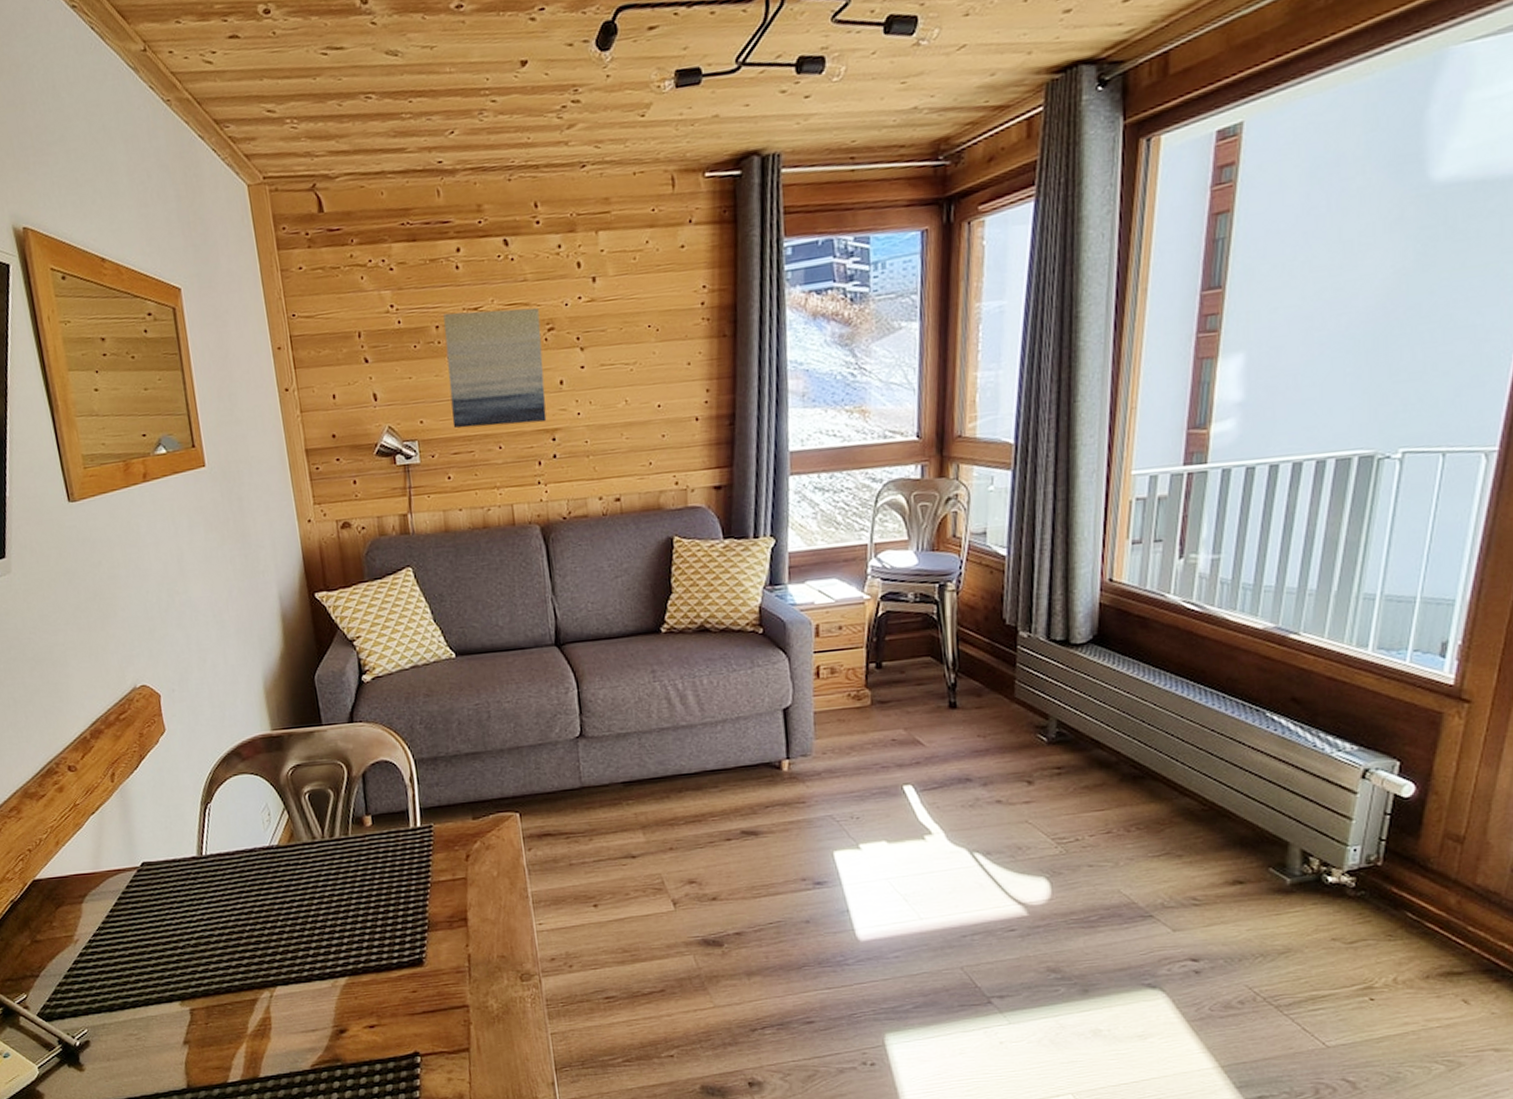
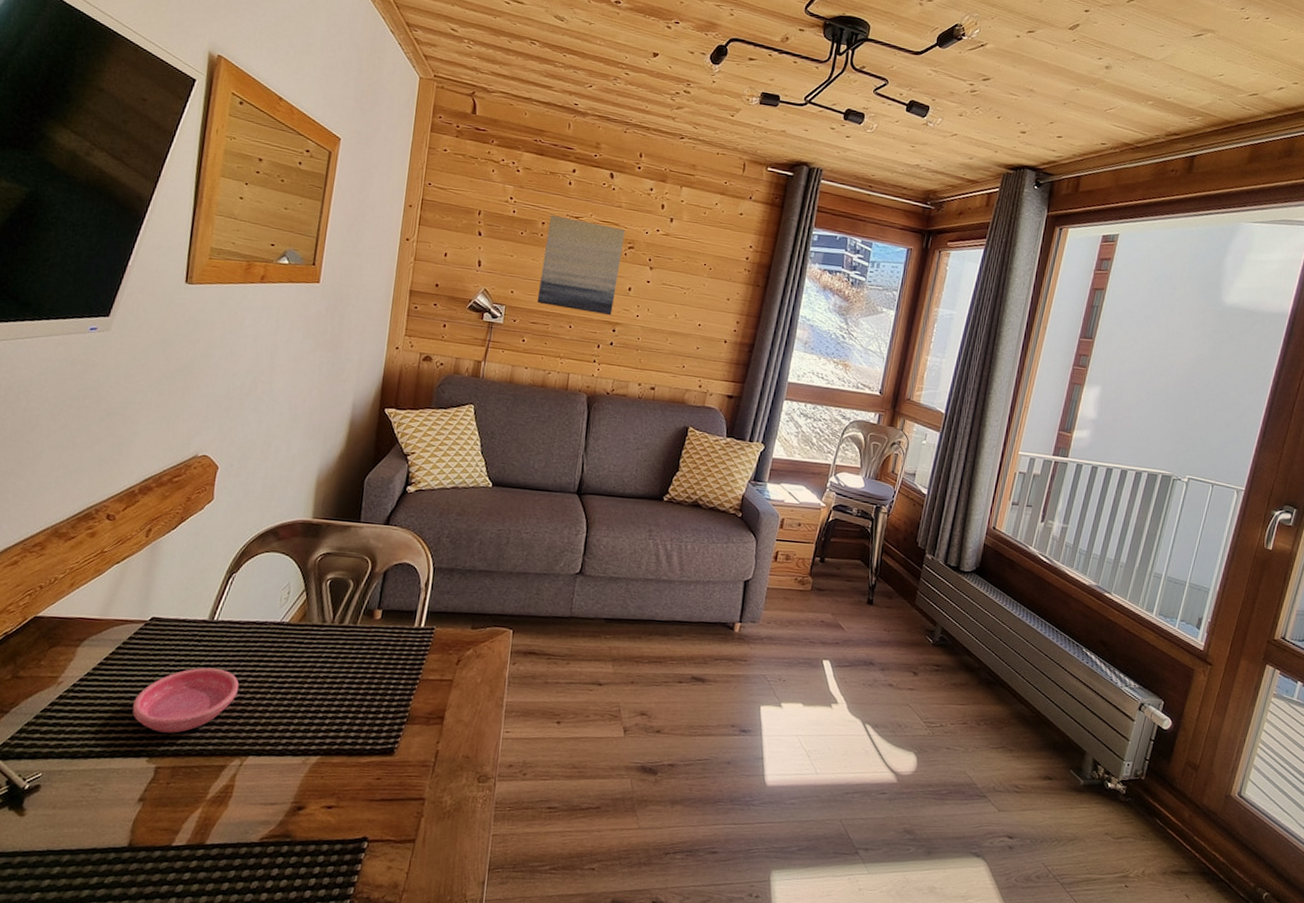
saucer: none [150,903,248,975] -> present [132,667,240,733]

